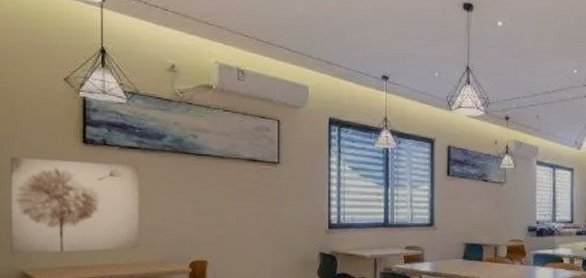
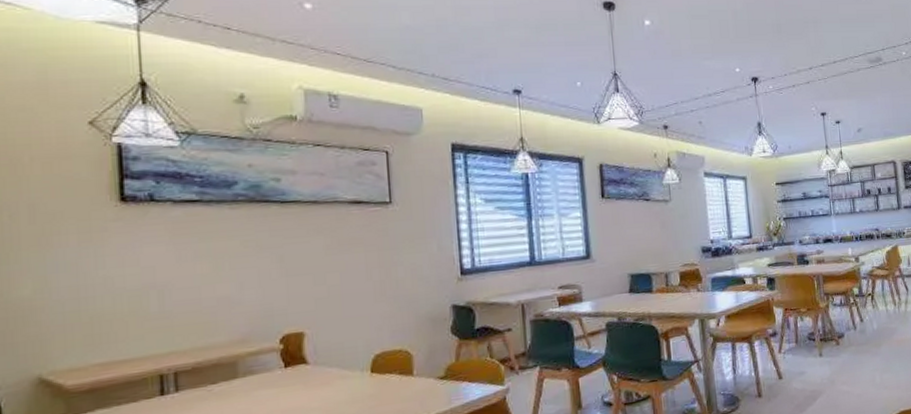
wall art: present [10,157,140,254] -> none [14,222,209,356]

